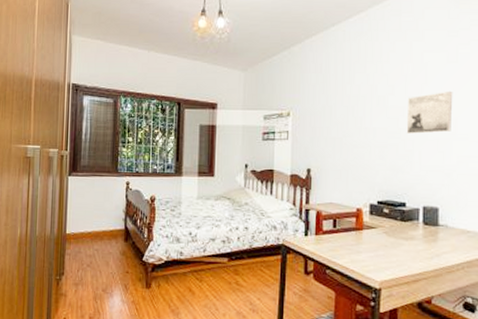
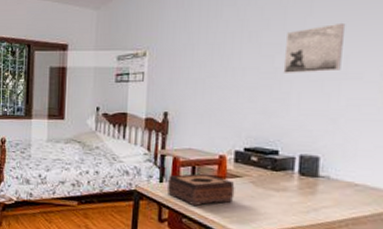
tissue box: none [312,226,371,258] -> present [168,173,235,207]

